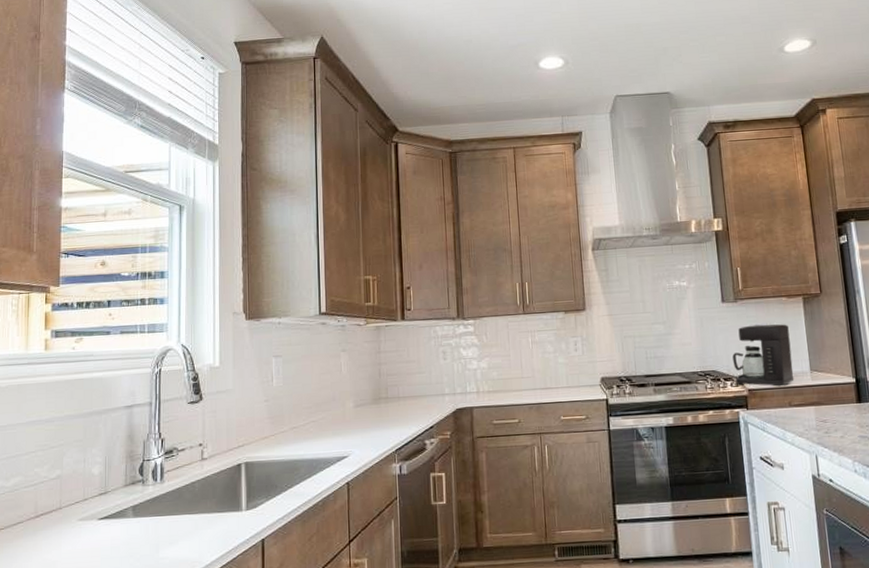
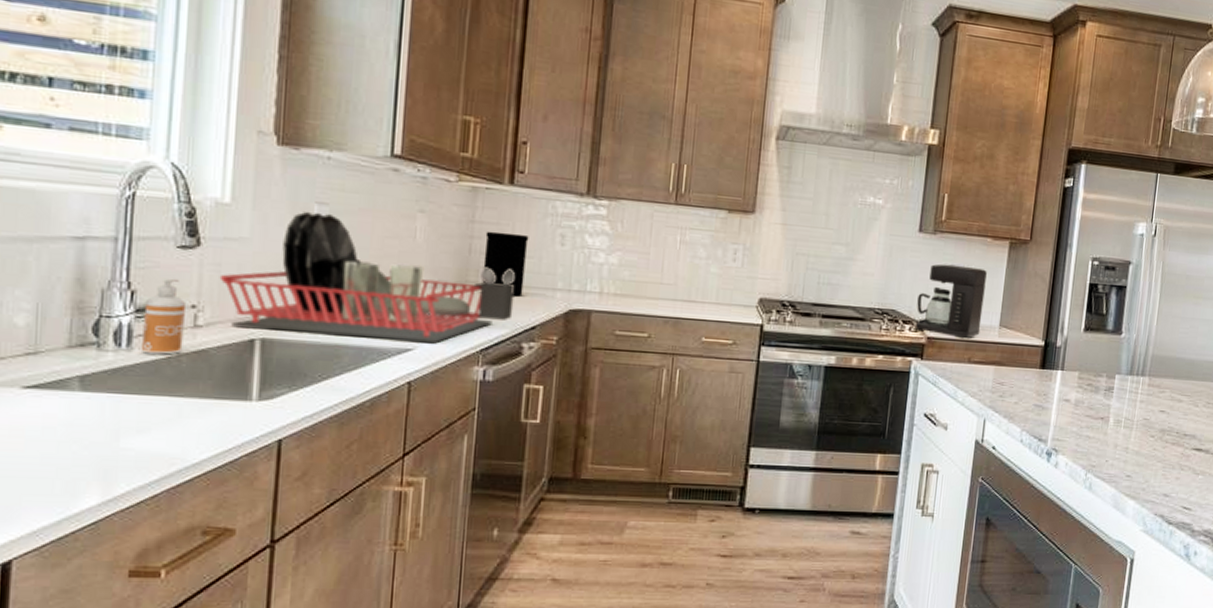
soap dispenser: none [170,426,195,484] -> present [142,278,185,355]
dish rack: none [215,363,416,457] -> present [219,211,516,344]
canister: none [389,356,421,404] -> present [482,231,529,296]

